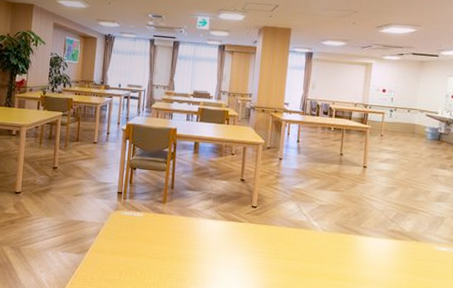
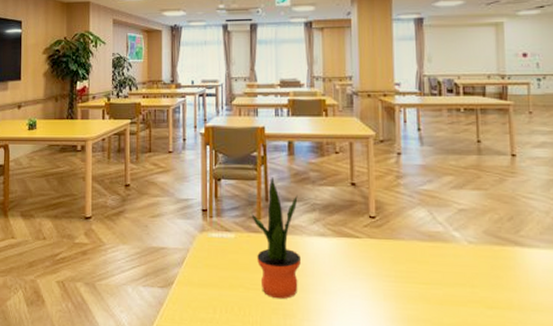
potted plant: none [158,170,198,267] -> present [251,177,301,299]

